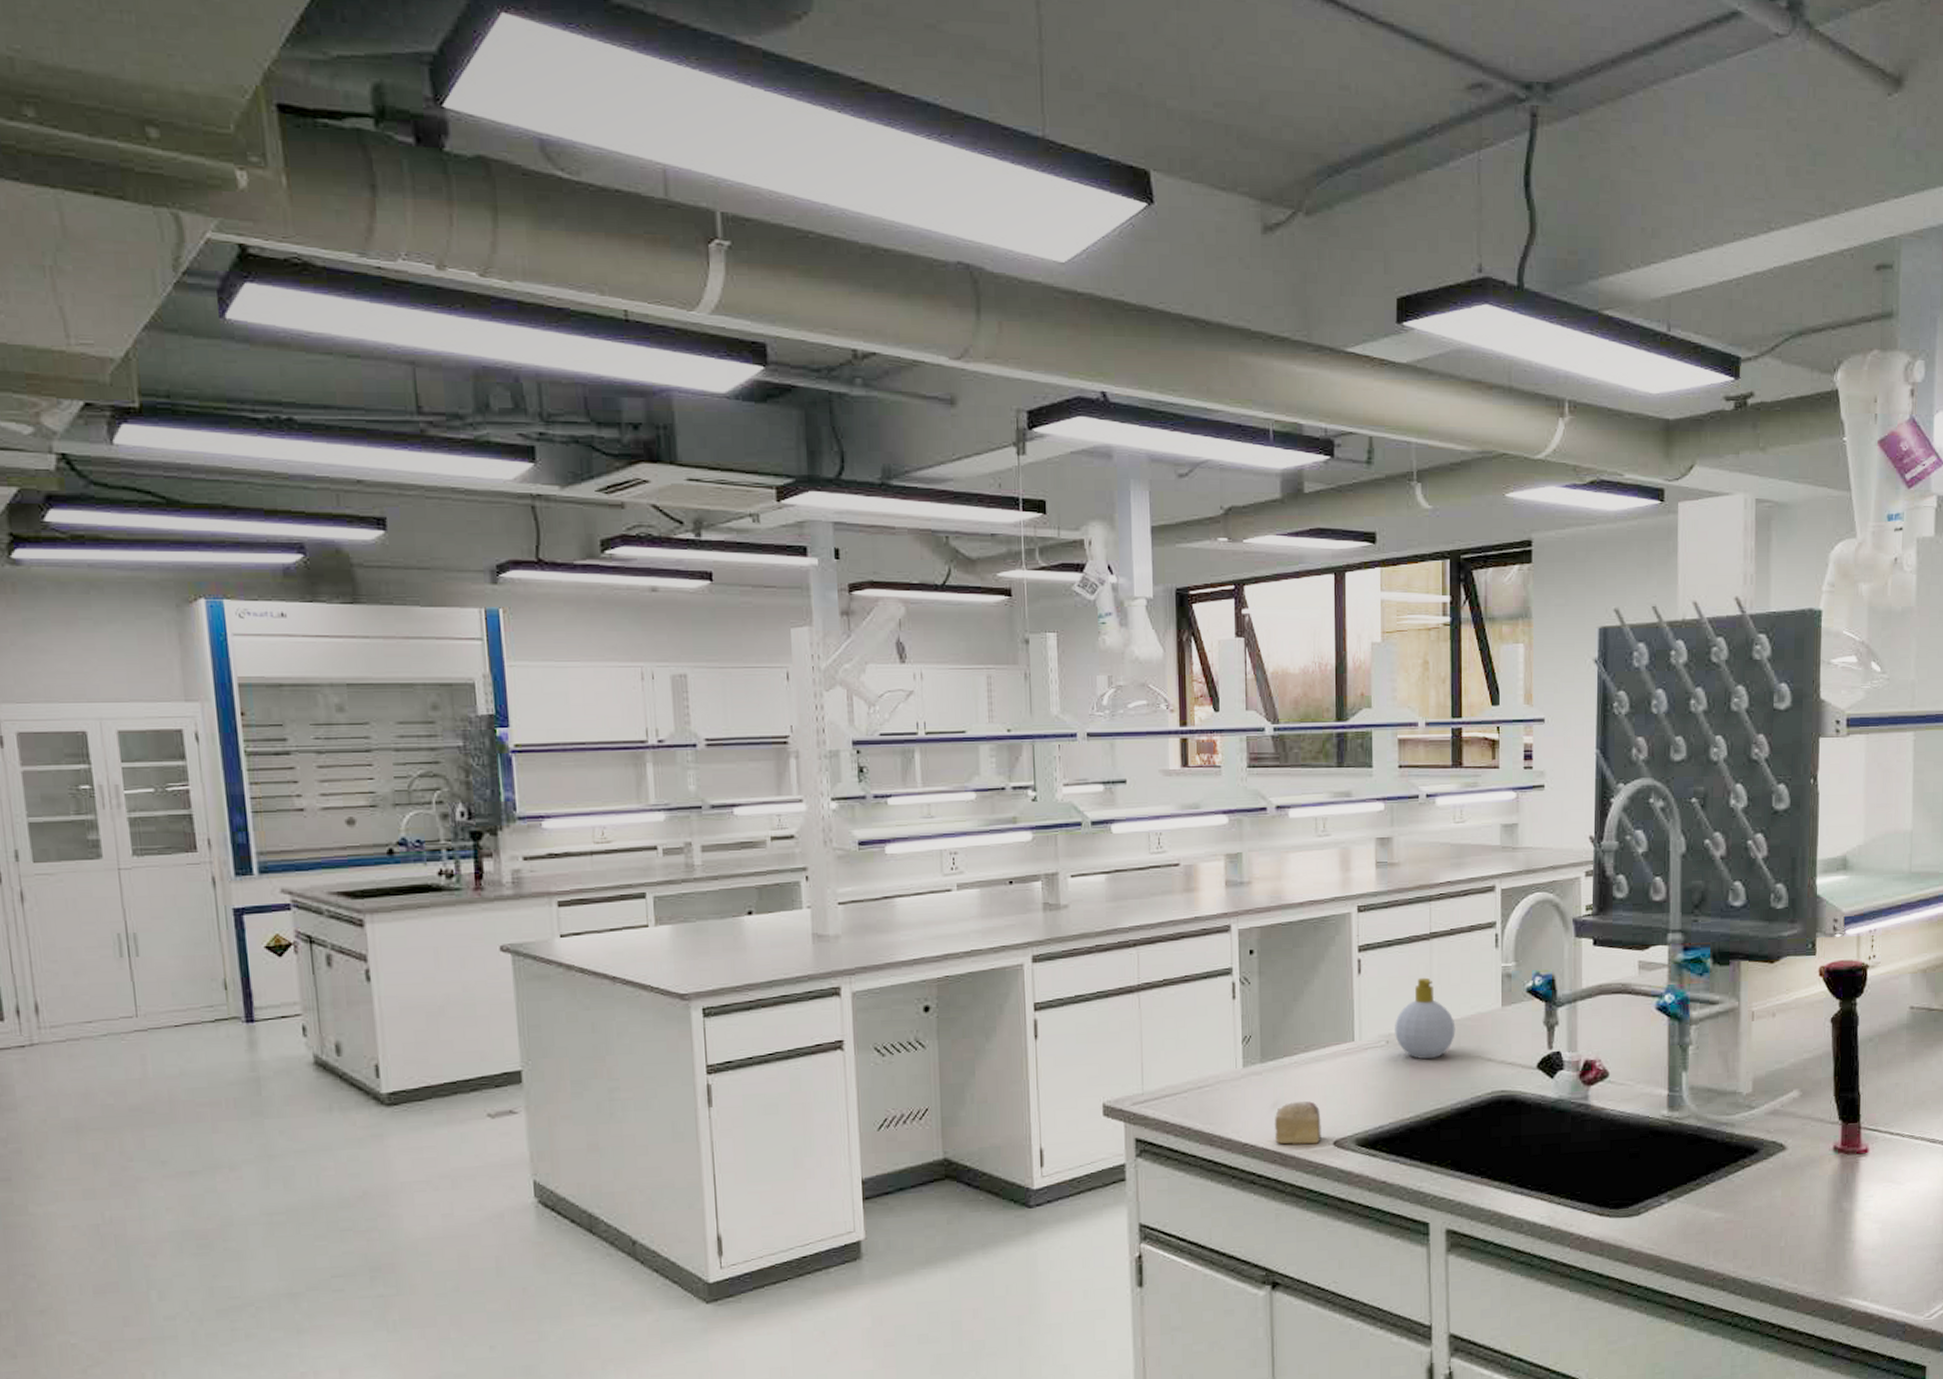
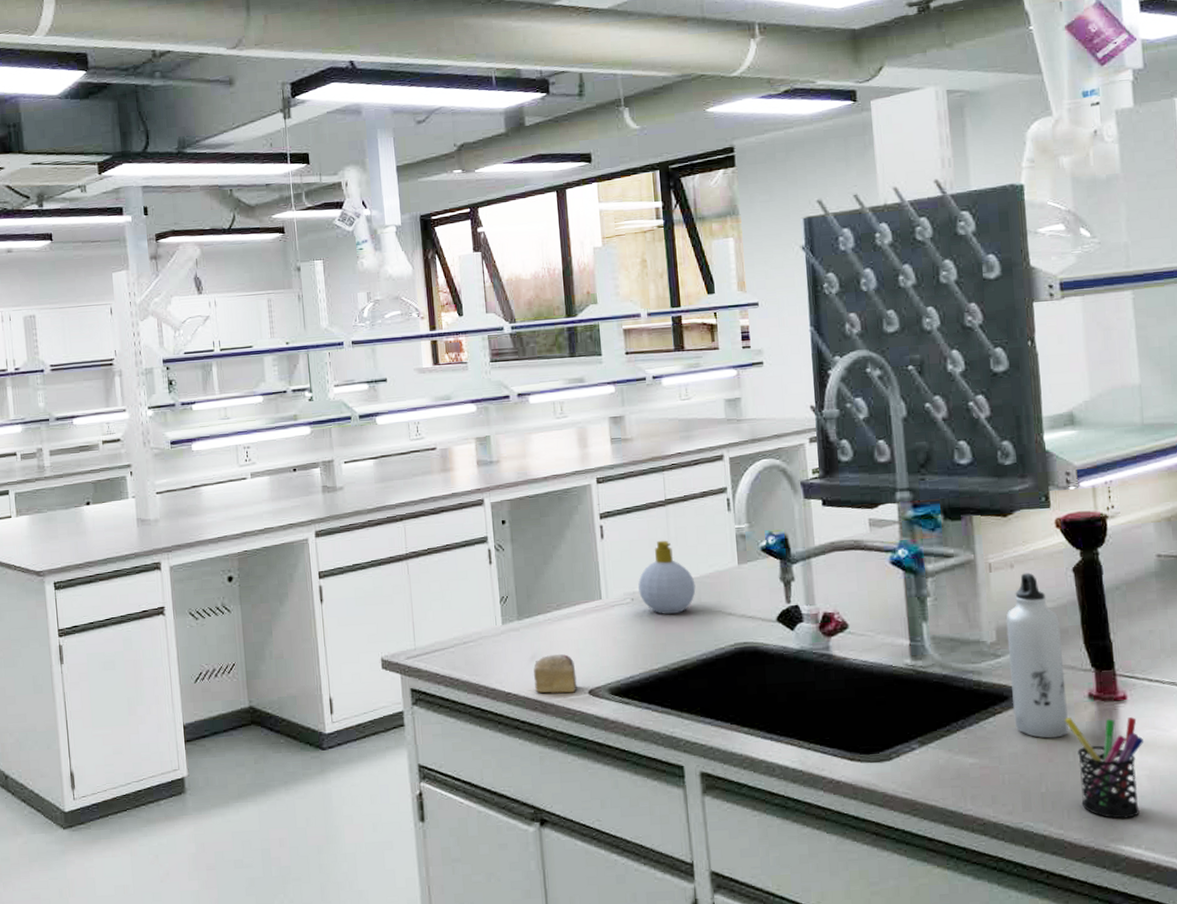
water bottle: none [1761,1022,1814,1192] -> present [1005,572,1069,739]
pen holder: none [1808,1171,1880,1272] -> present [1064,717,1144,819]

